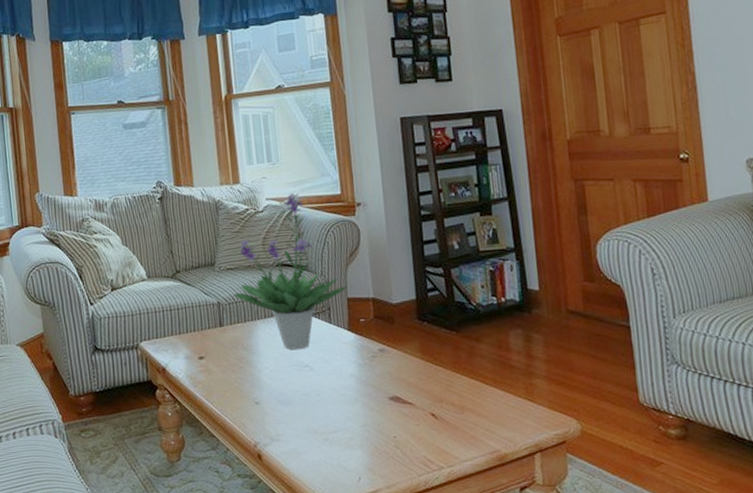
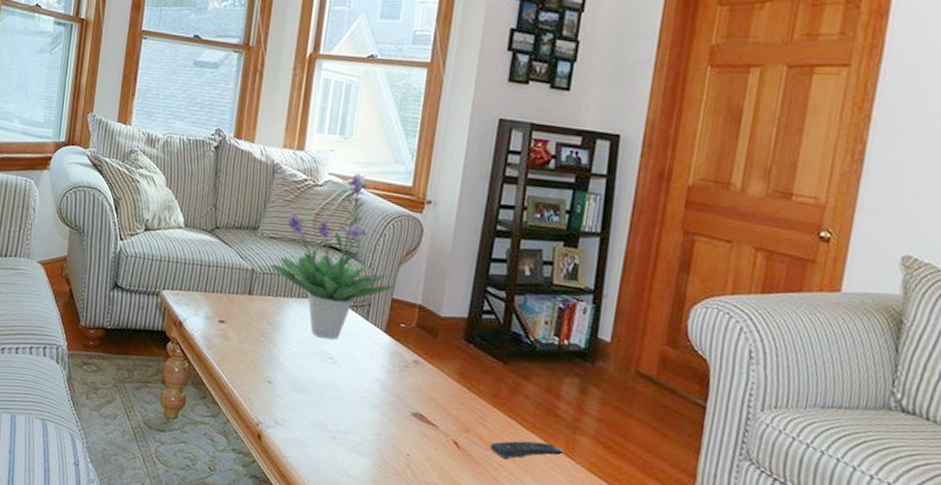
remote control: none [463,394,526,418] -> present [490,441,564,460]

